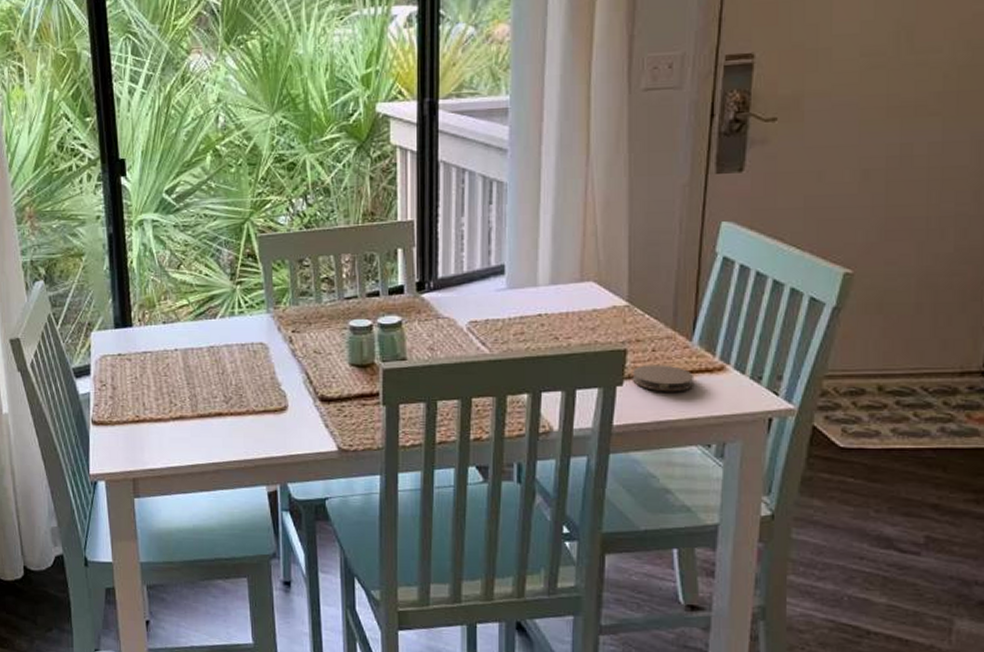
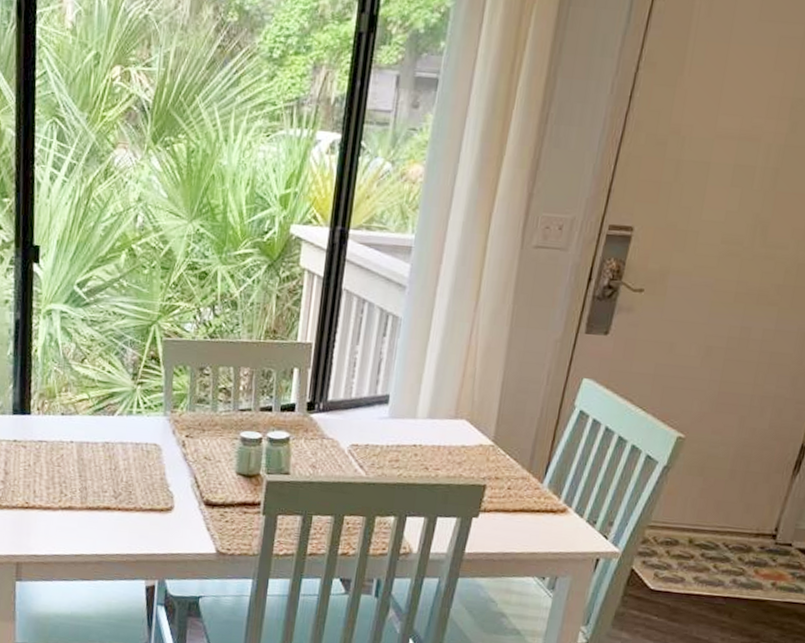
coaster: present [632,365,695,392] -> none [486,500,540,528]

